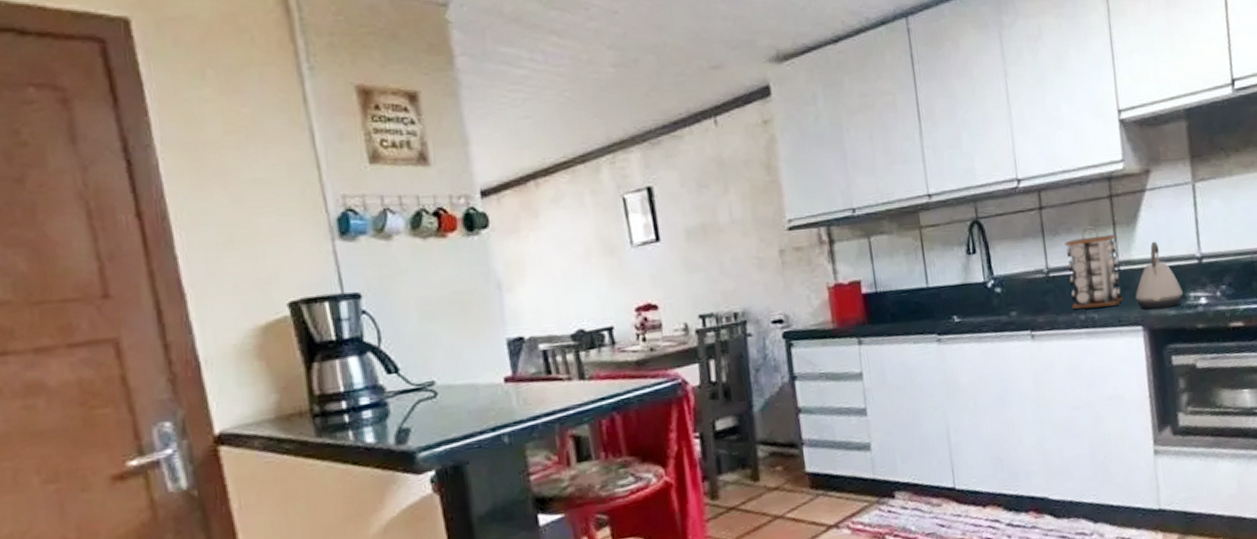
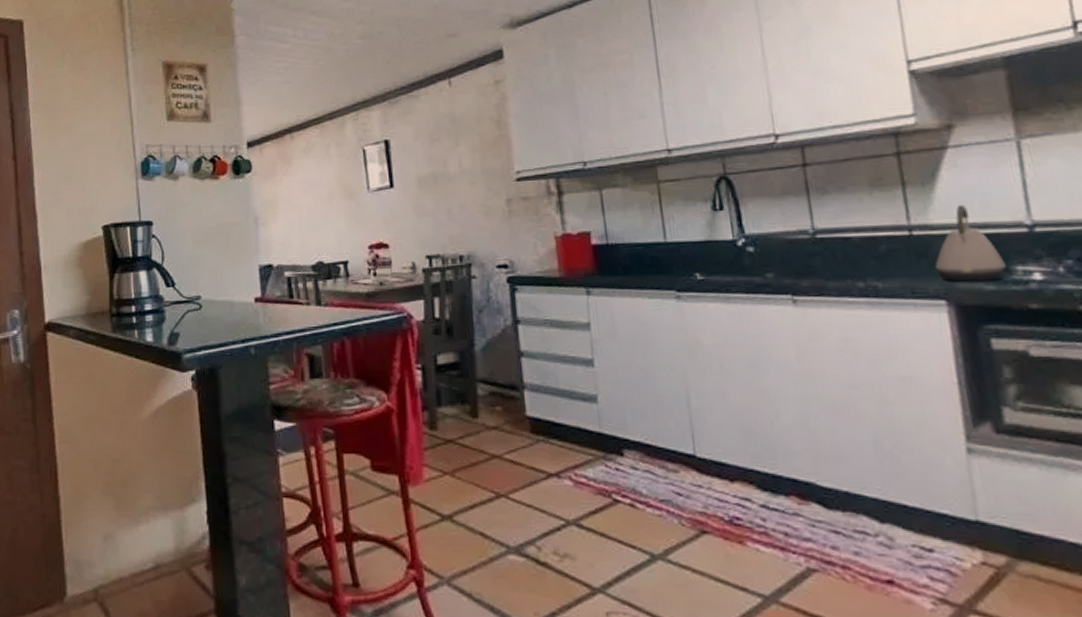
spice rack: present [1065,225,1123,309] -> none [836,184,918,277]

